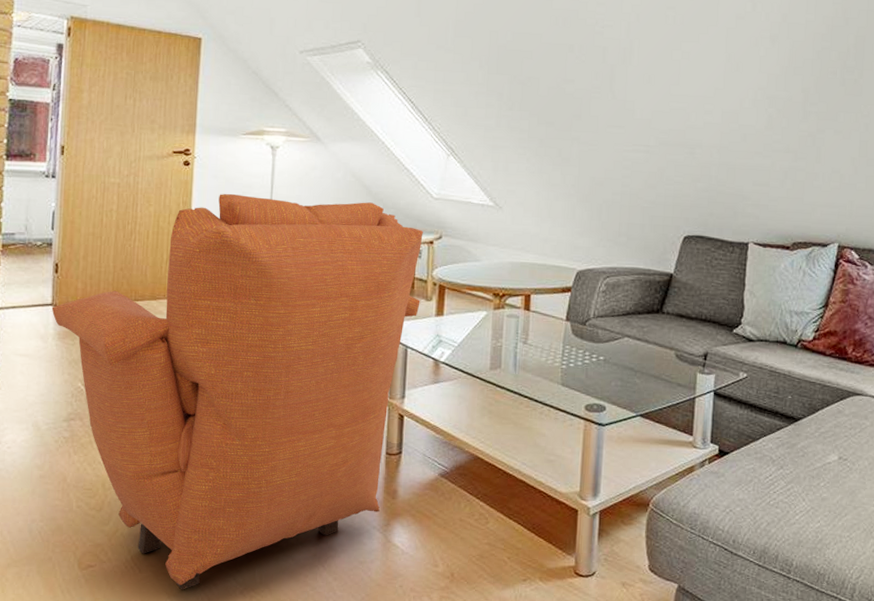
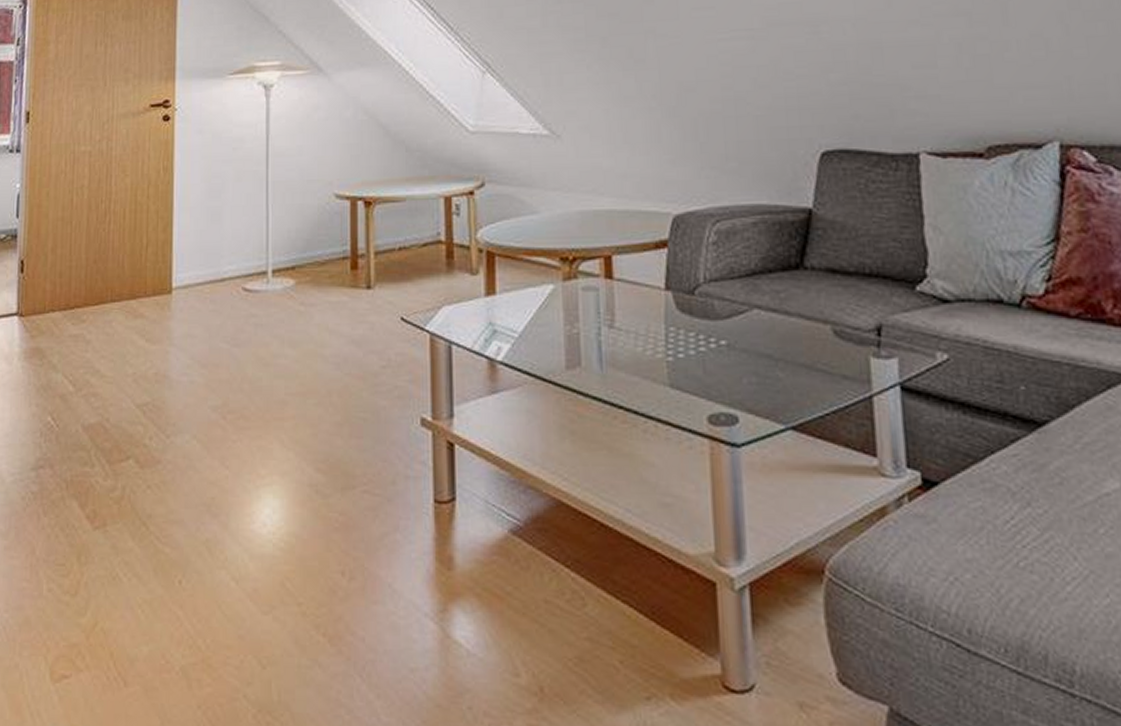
armchair: present [51,193,423,590] -> none [17,146,463,713]

